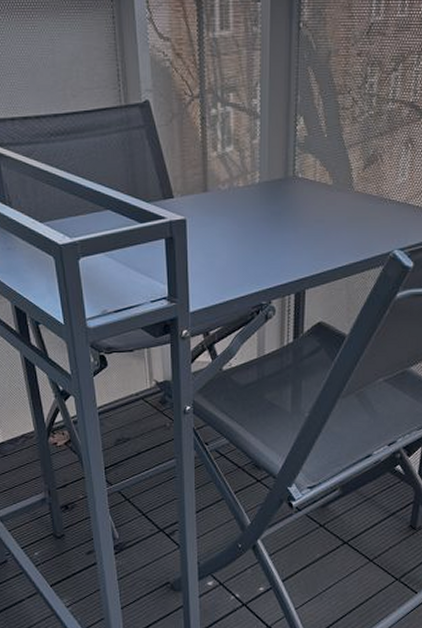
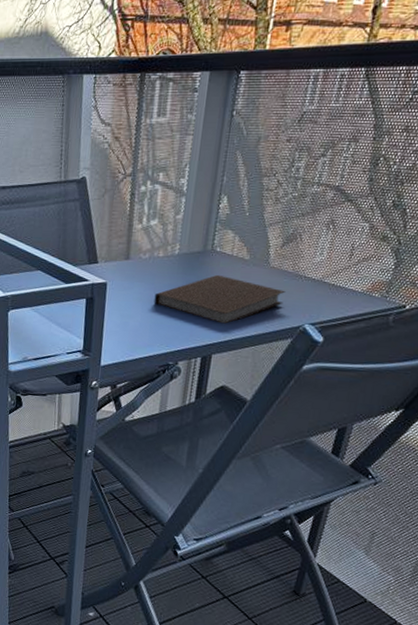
notebook: none [239,203,372,256] -> present [154,274,285,324]

